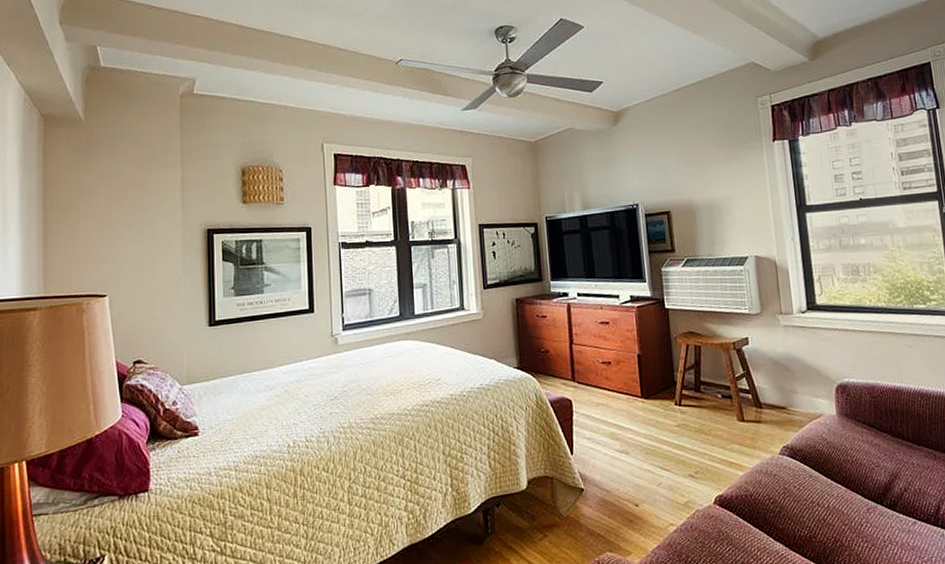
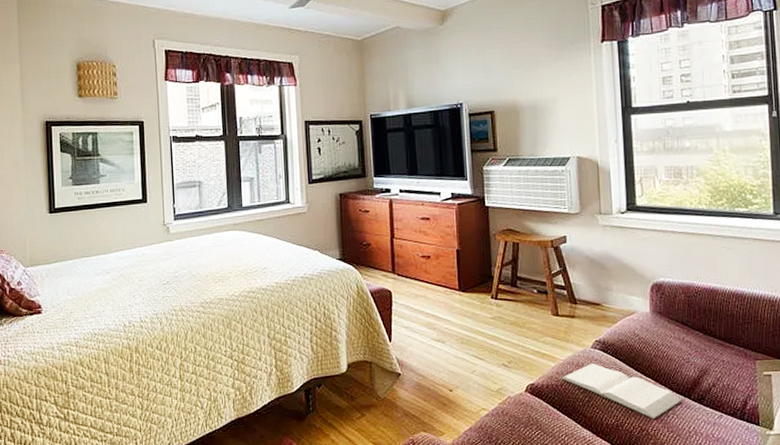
book: none [750,470,875,529] -> present [561,362,683,419]

